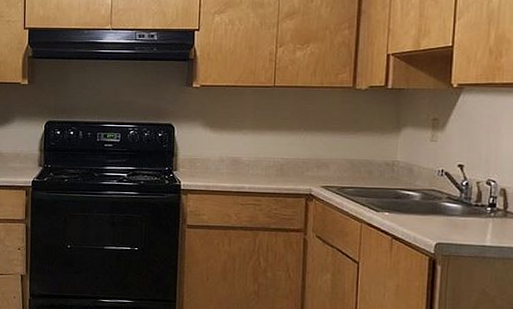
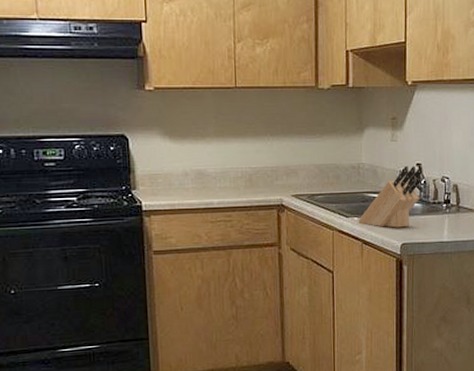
knife block: none [389,166,466,227] -> present [358,165,424,228]

